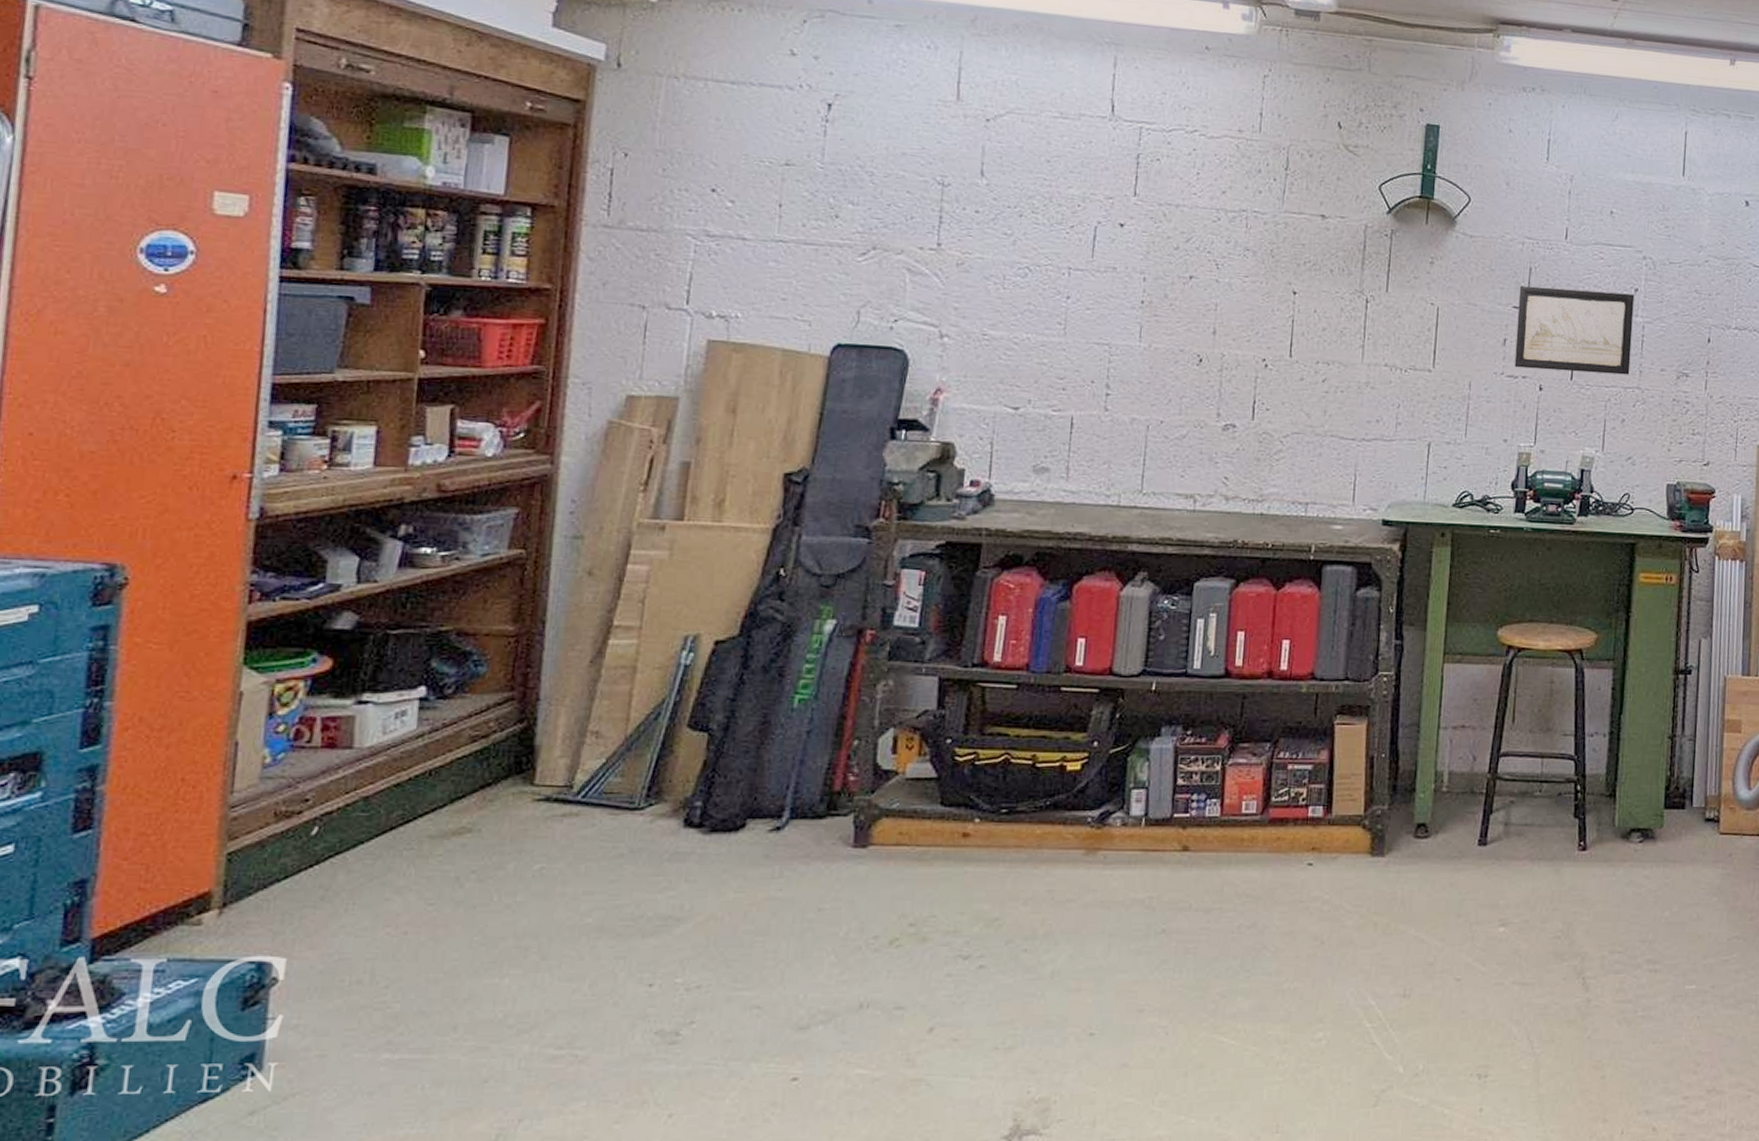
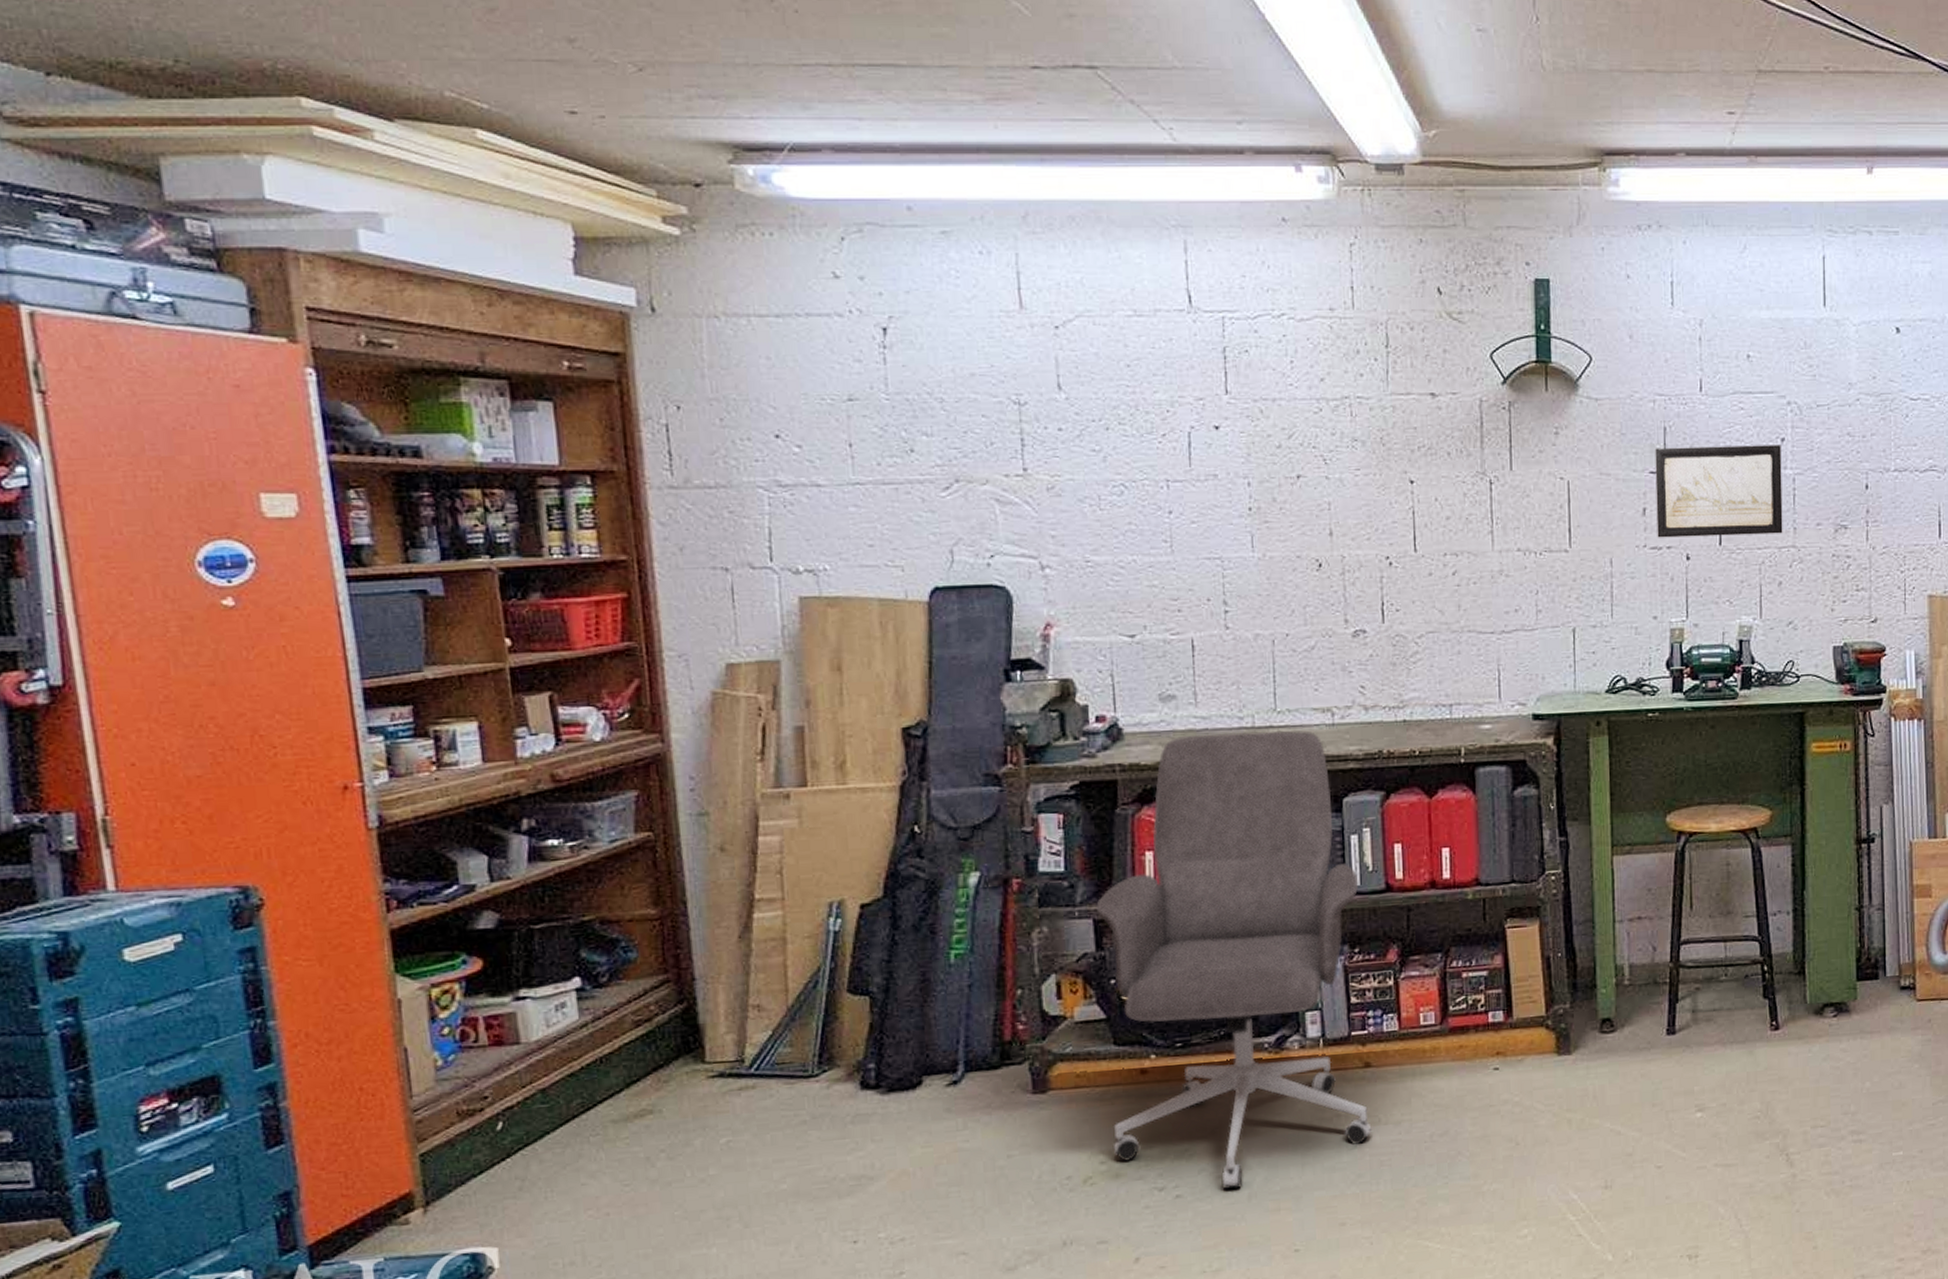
office chair: none [924,508,1200,965] -> present [1096,730,1372,1190]

